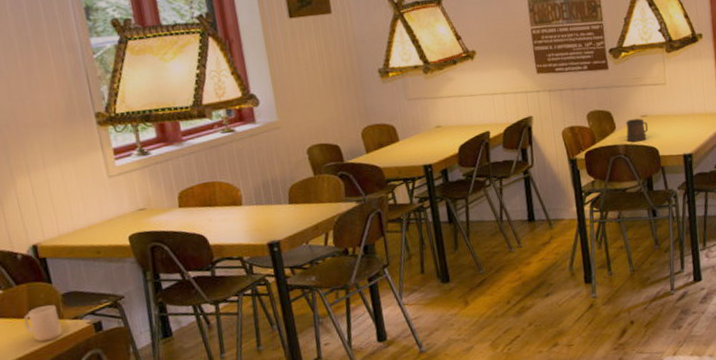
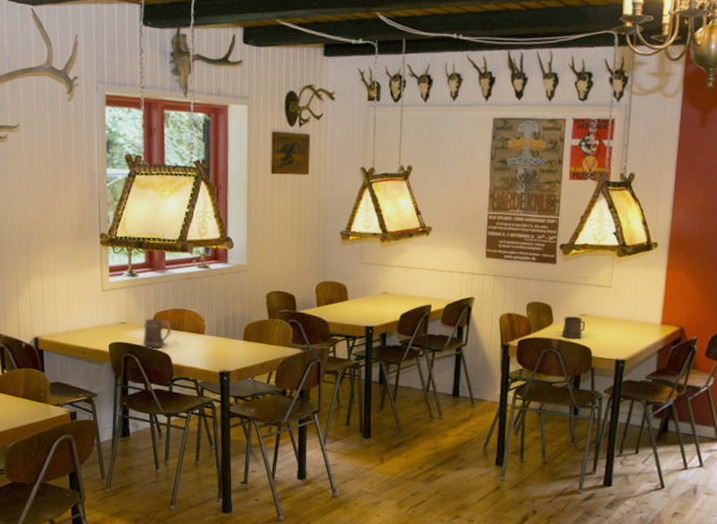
cup: present [23,305,63,342] -> none [19,390,46,420]
beer mug: none [167,197,203,233] -> present [142,318,172,349]

